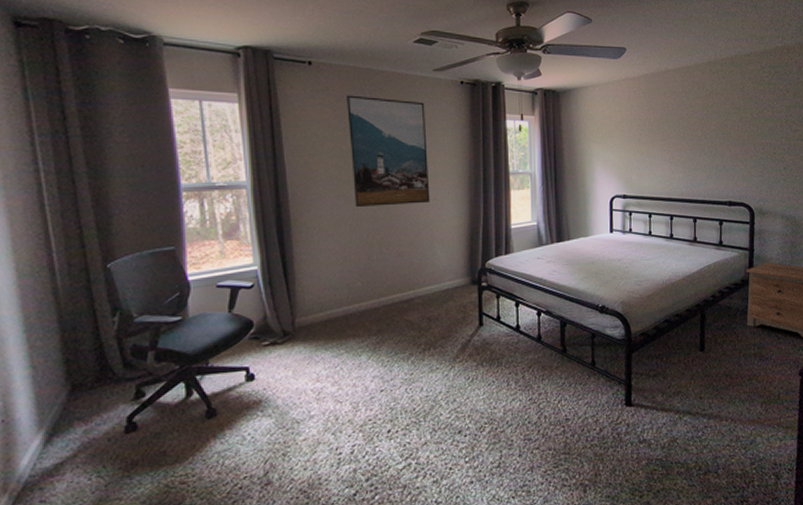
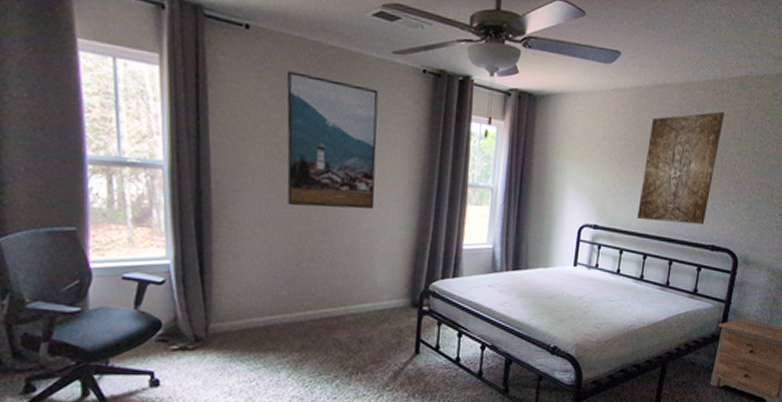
wall art: none [659,87,723,185] -> present [637,111,724,225]

